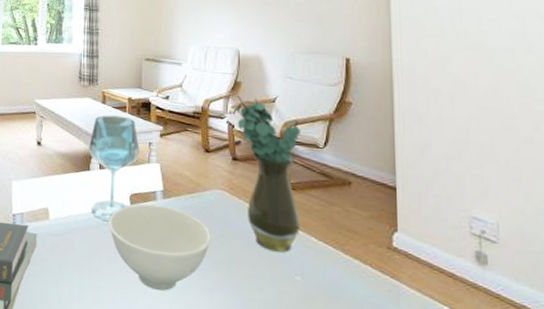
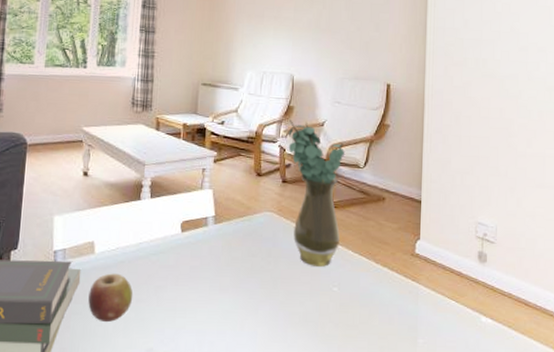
fruit: none [44,239,86,288] -> present [88,273,133,323]
wine glass: present [88,115,140,222] -> none [139,142,193,251]
bowl: present [109,204,211,291] -> none [158,230,259,314]

